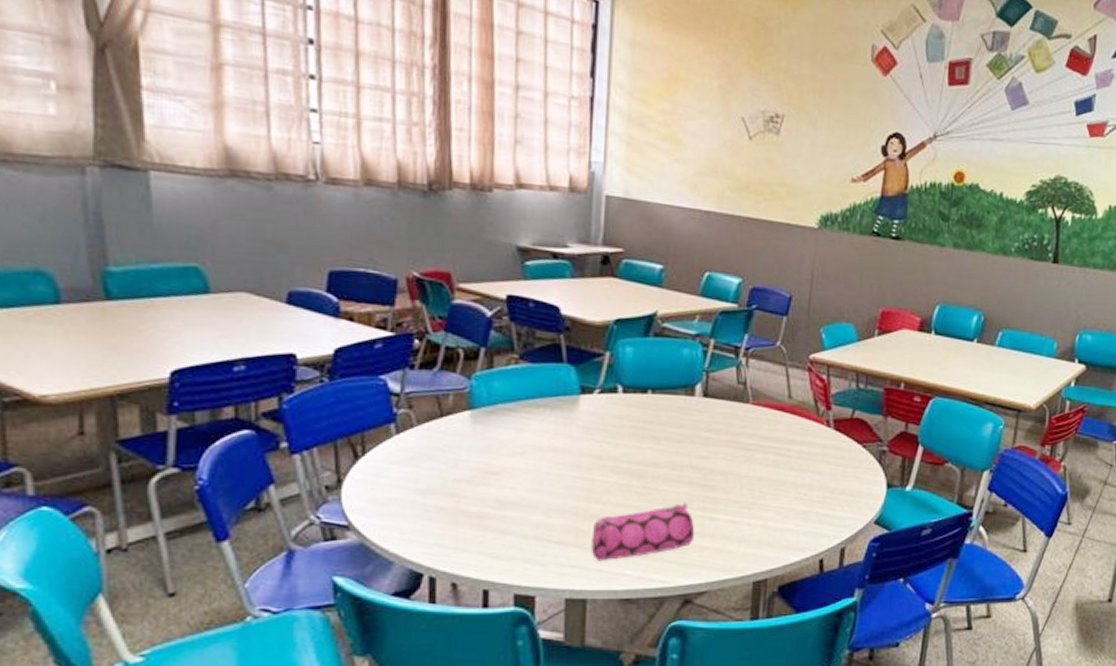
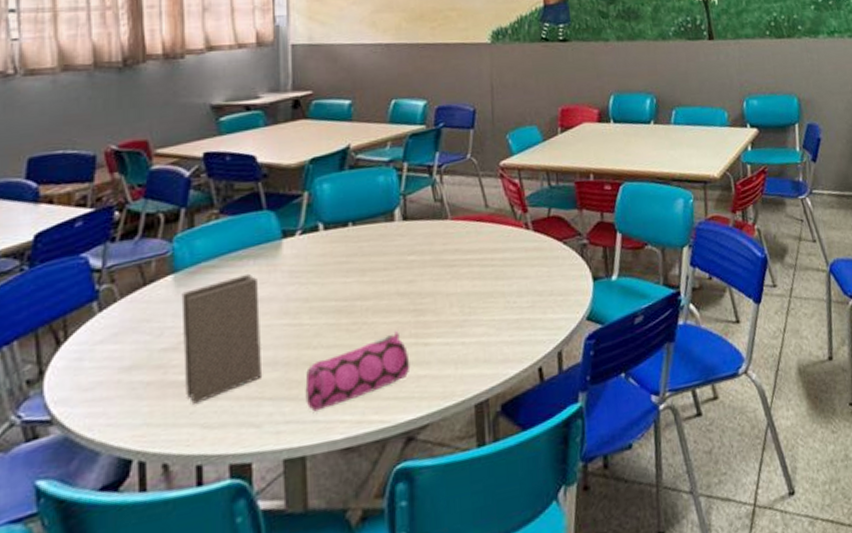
book: none [476,422,553,535] -> present [181,273,261,404]

